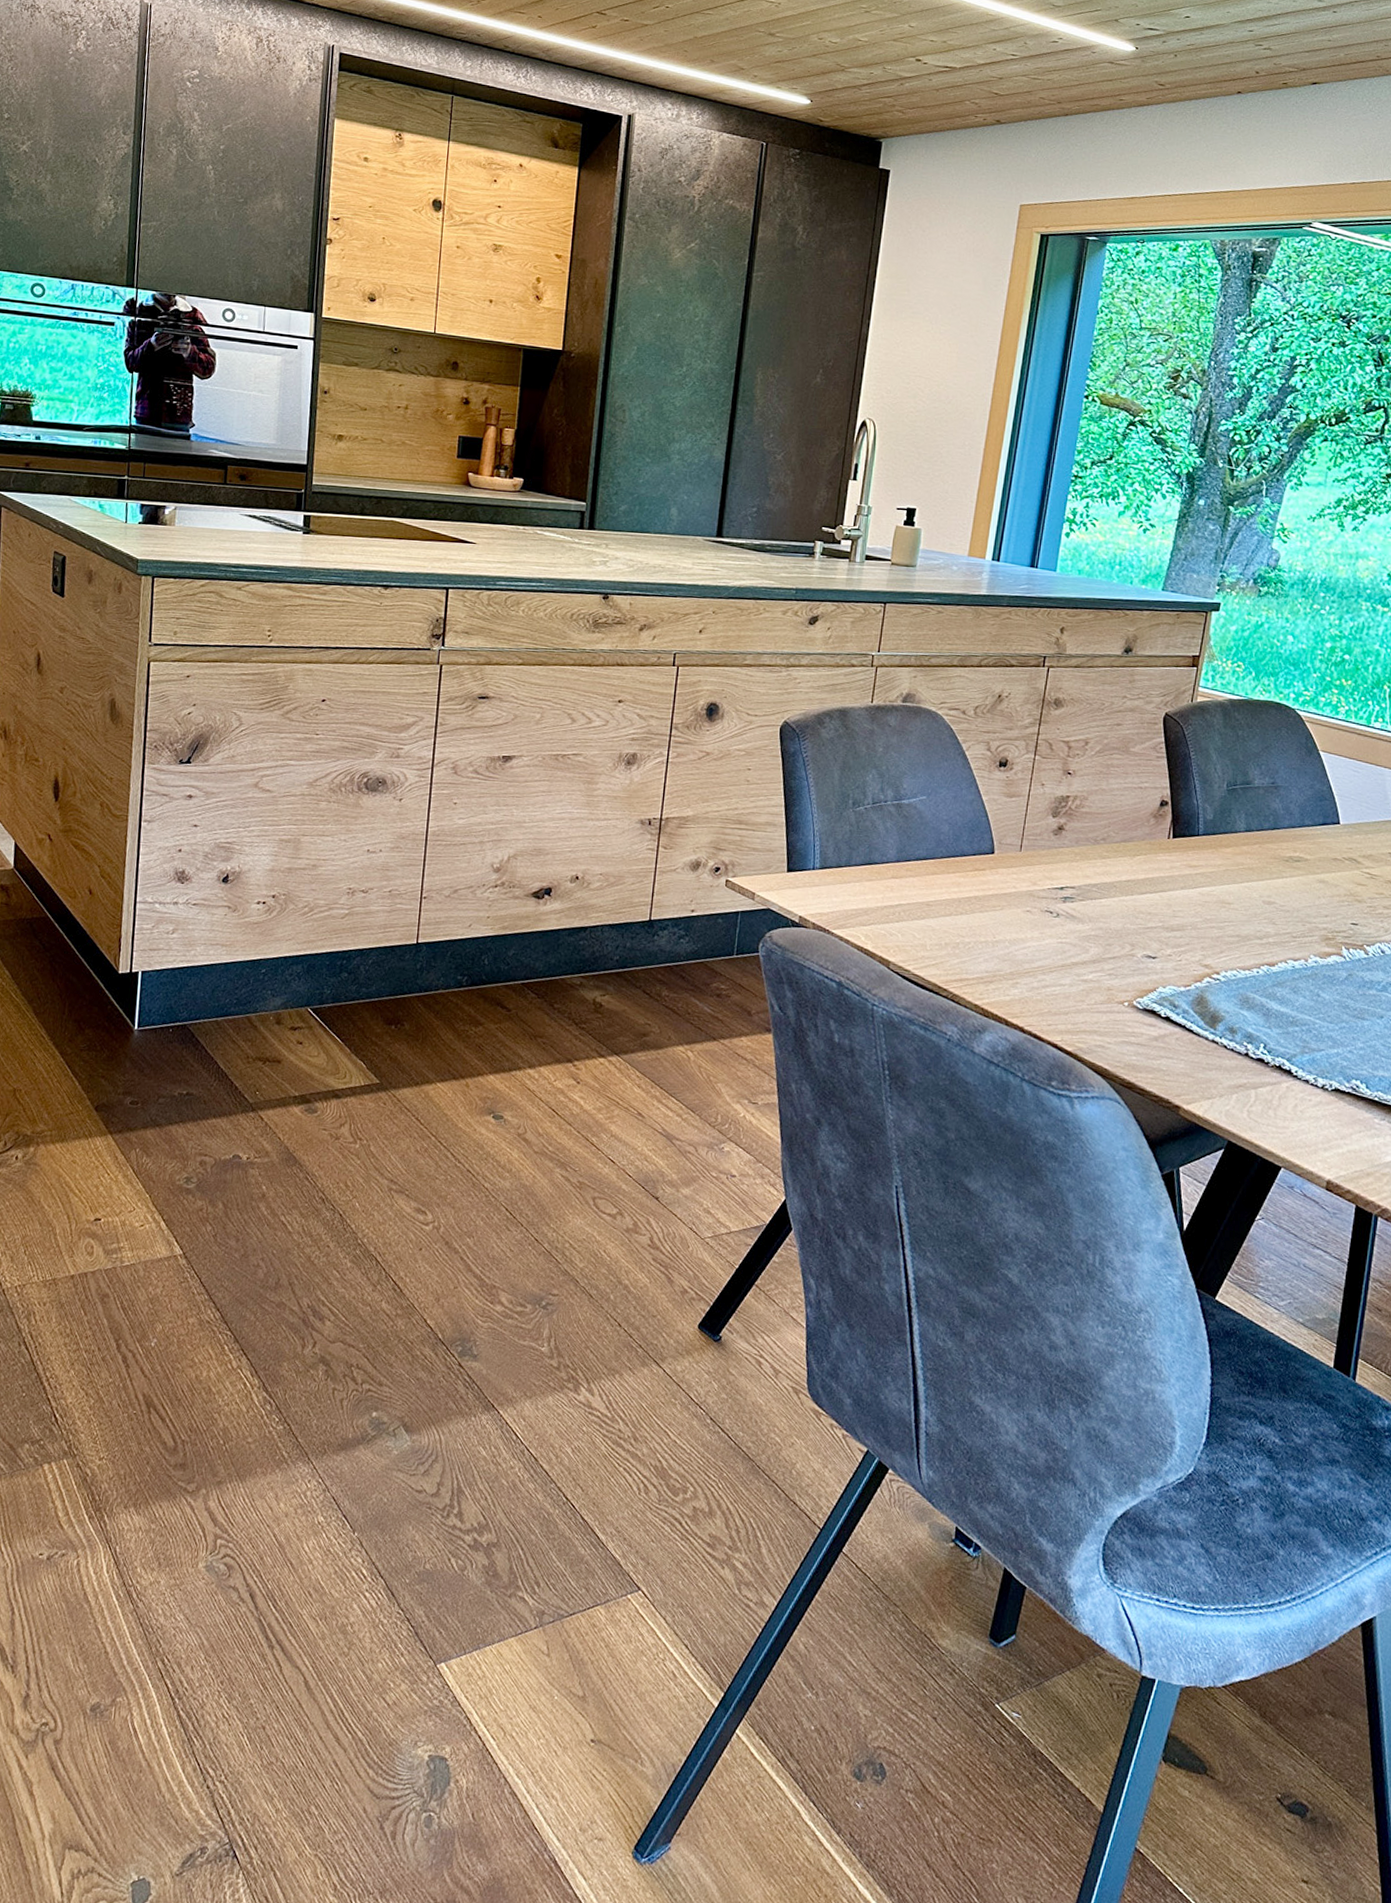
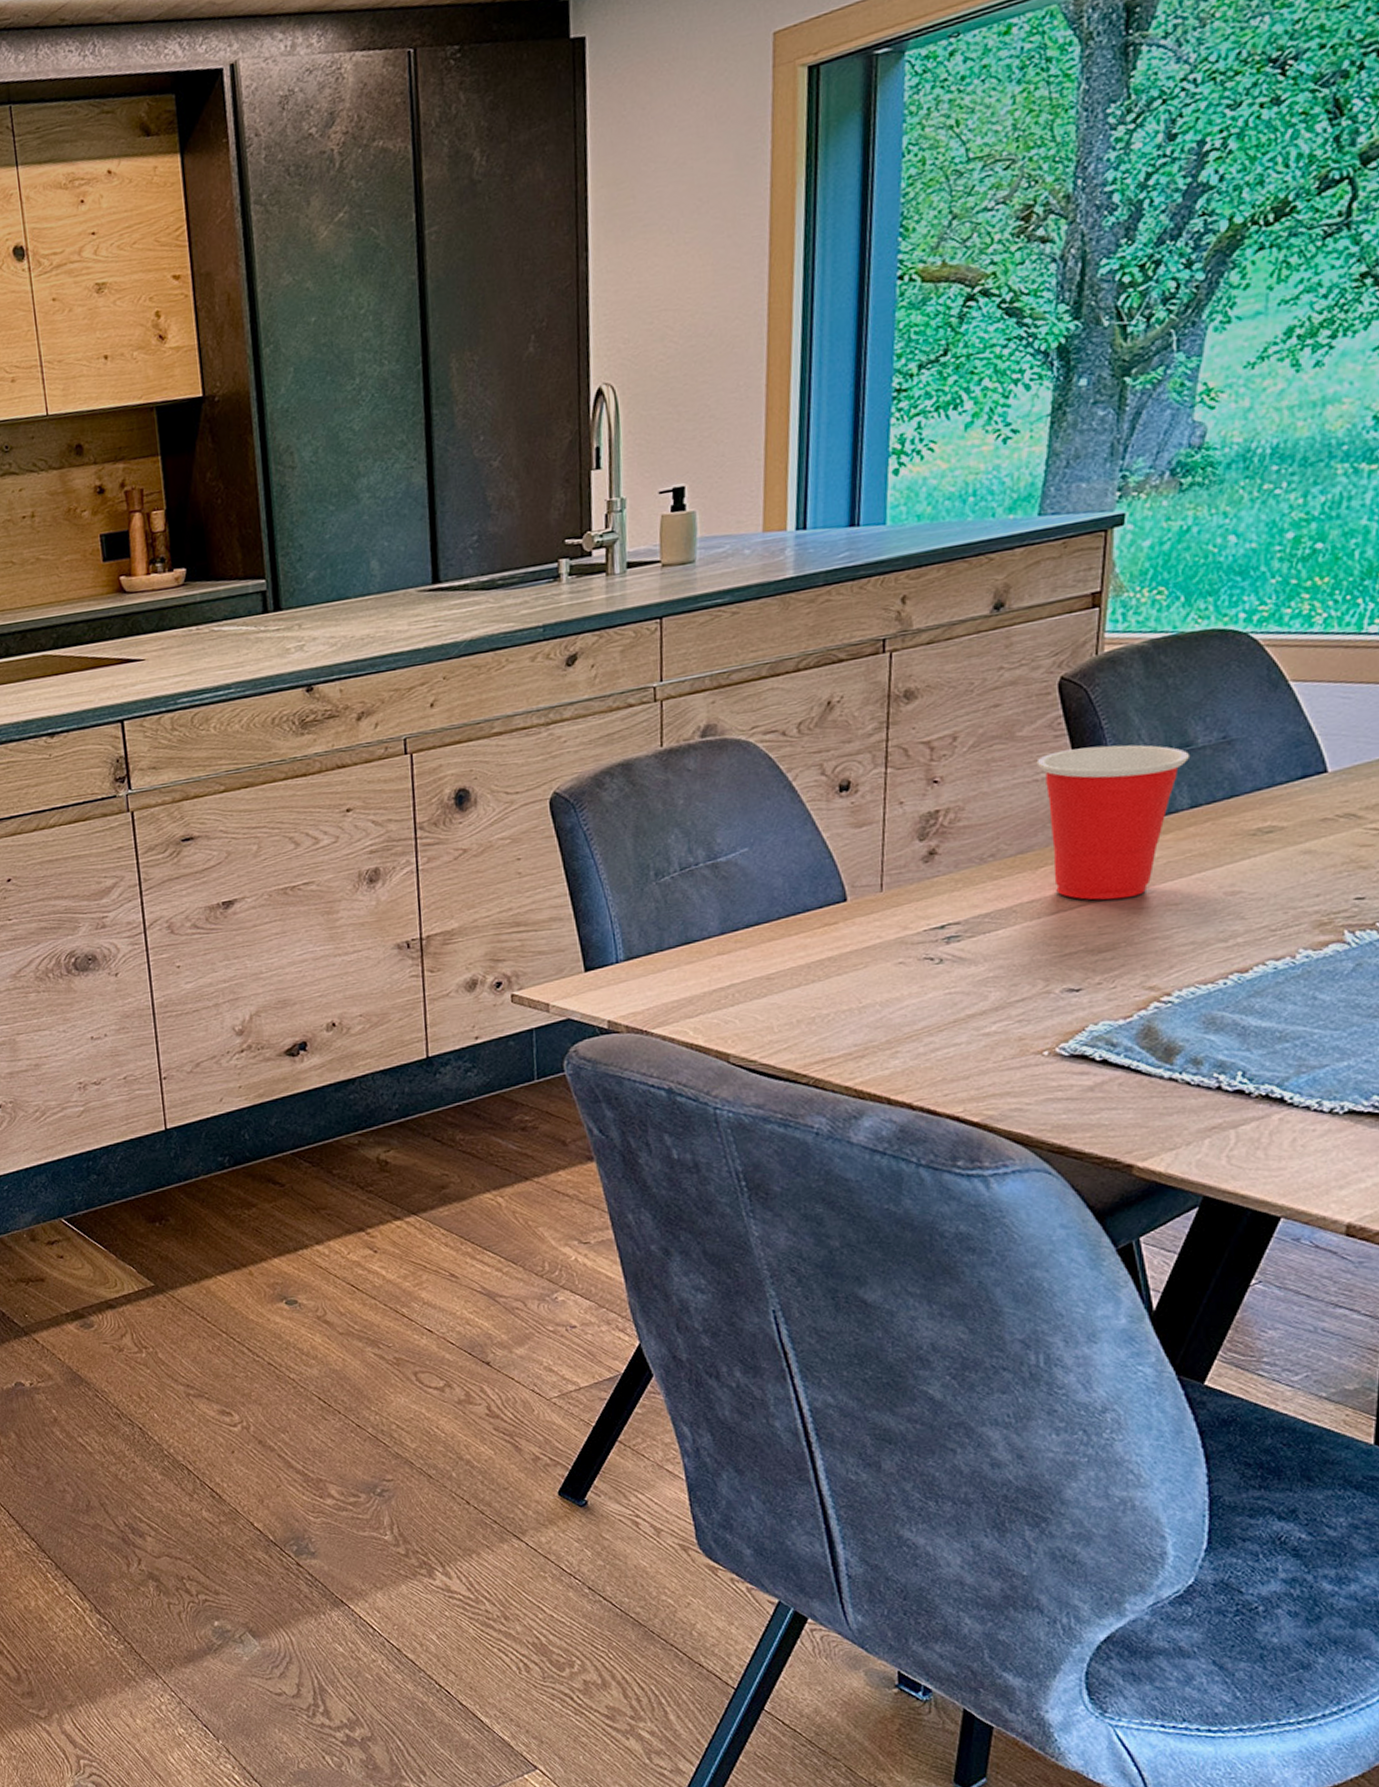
cup: none [1142,769,1249,892] -> present [1036,744,1191,900]

